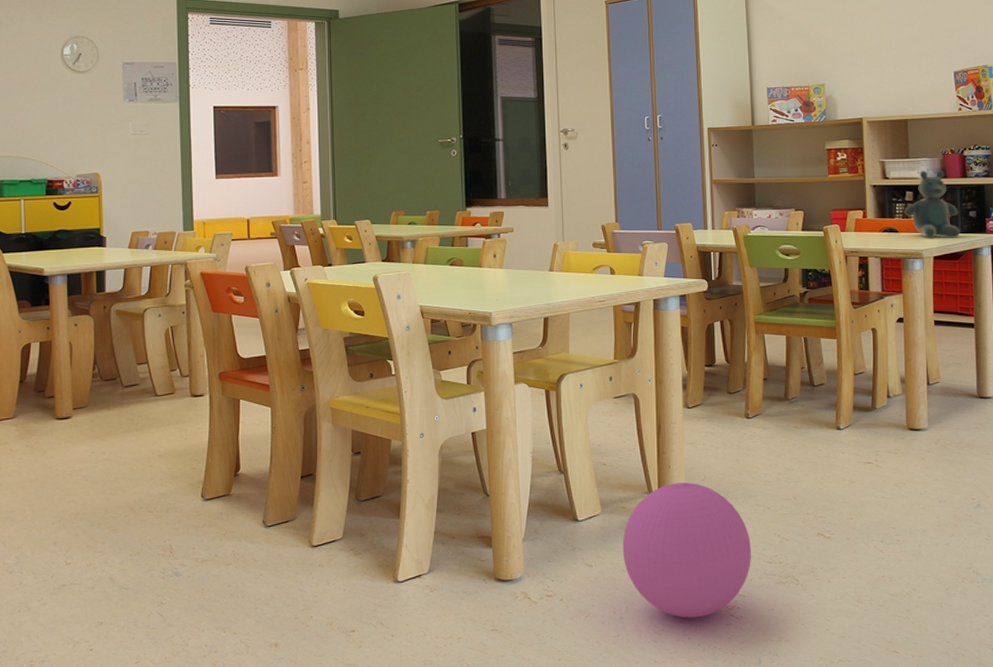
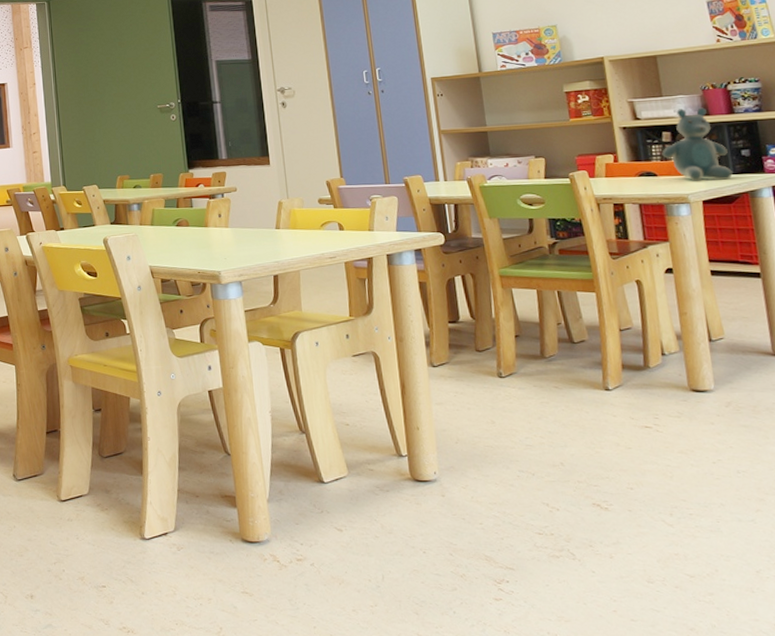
ball: present [622,482,752,618] -> none [372,445,518,591]

